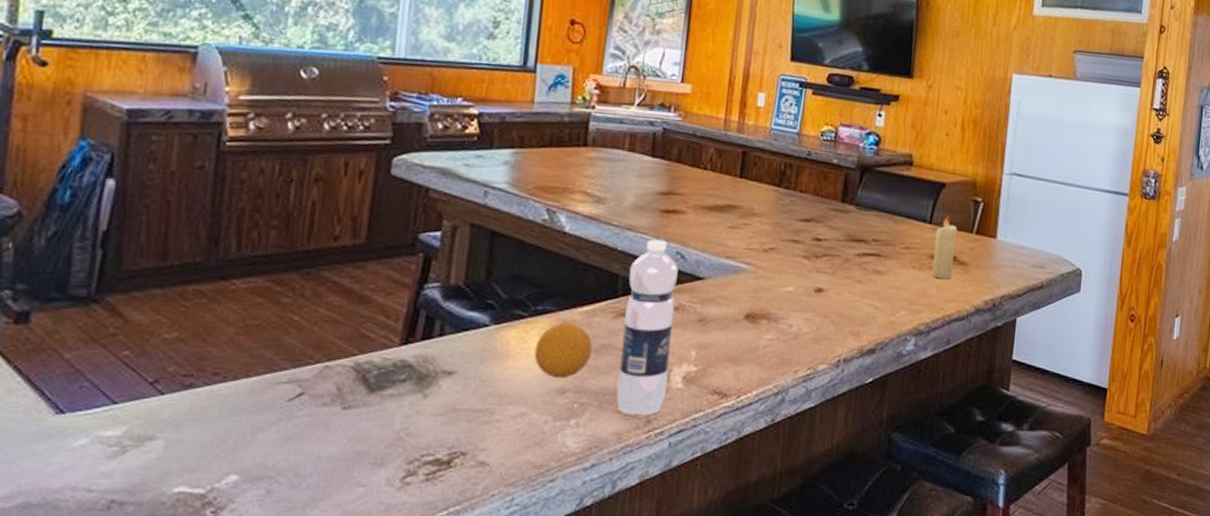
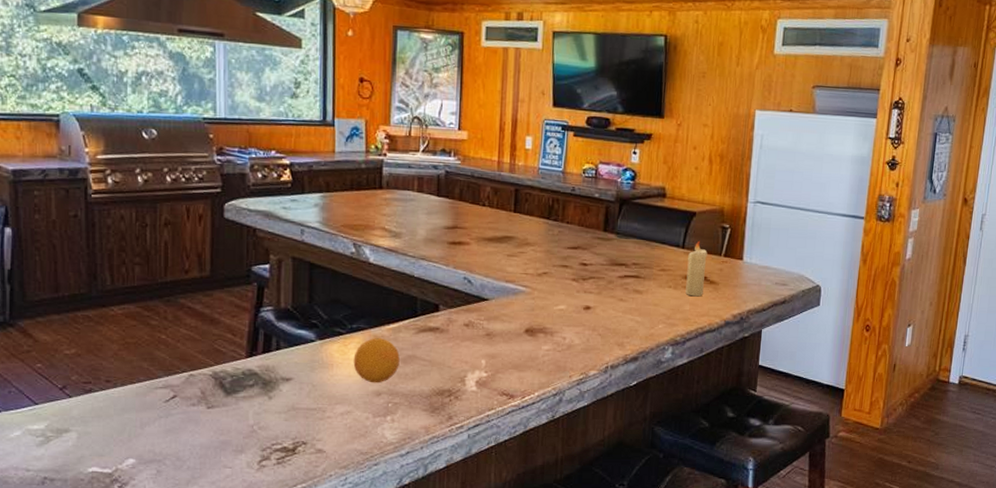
water bottle: present [616,239,678,416] -> none [422,267,466,413]

